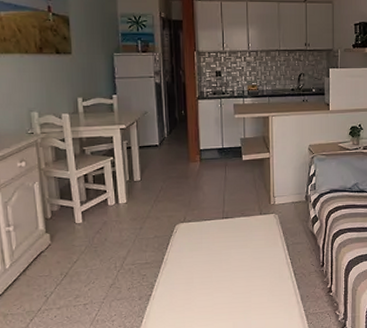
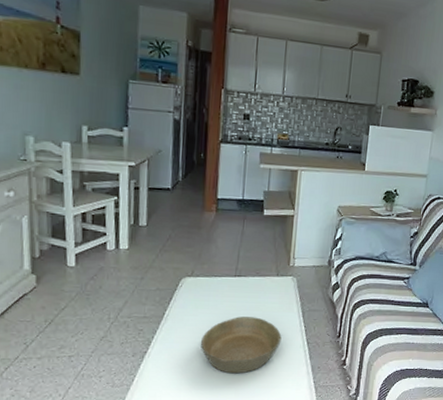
bowl: none [197,254,270,309] -> present [200,316,282,374]

